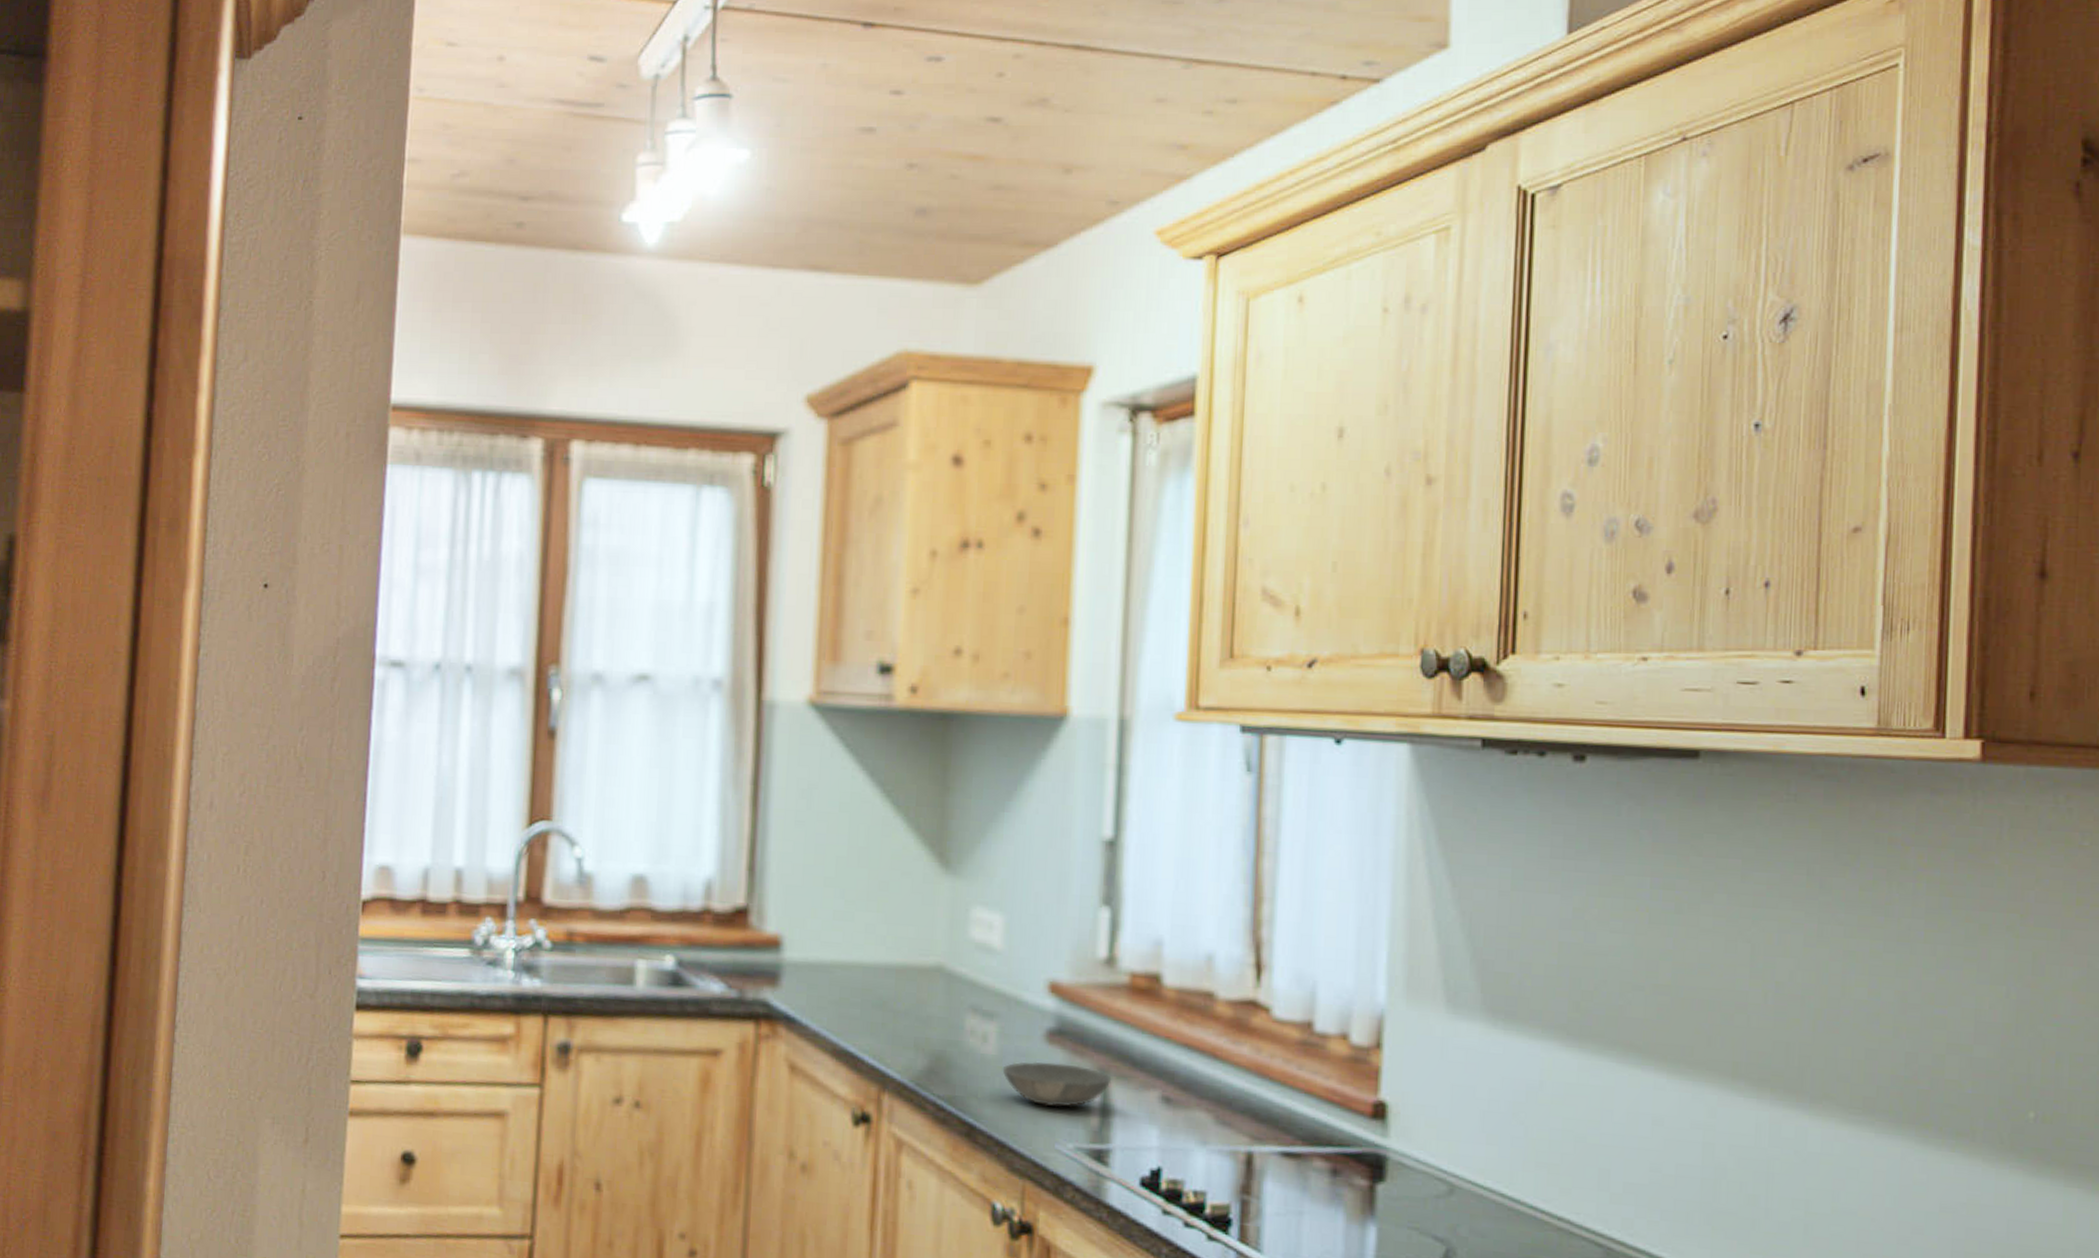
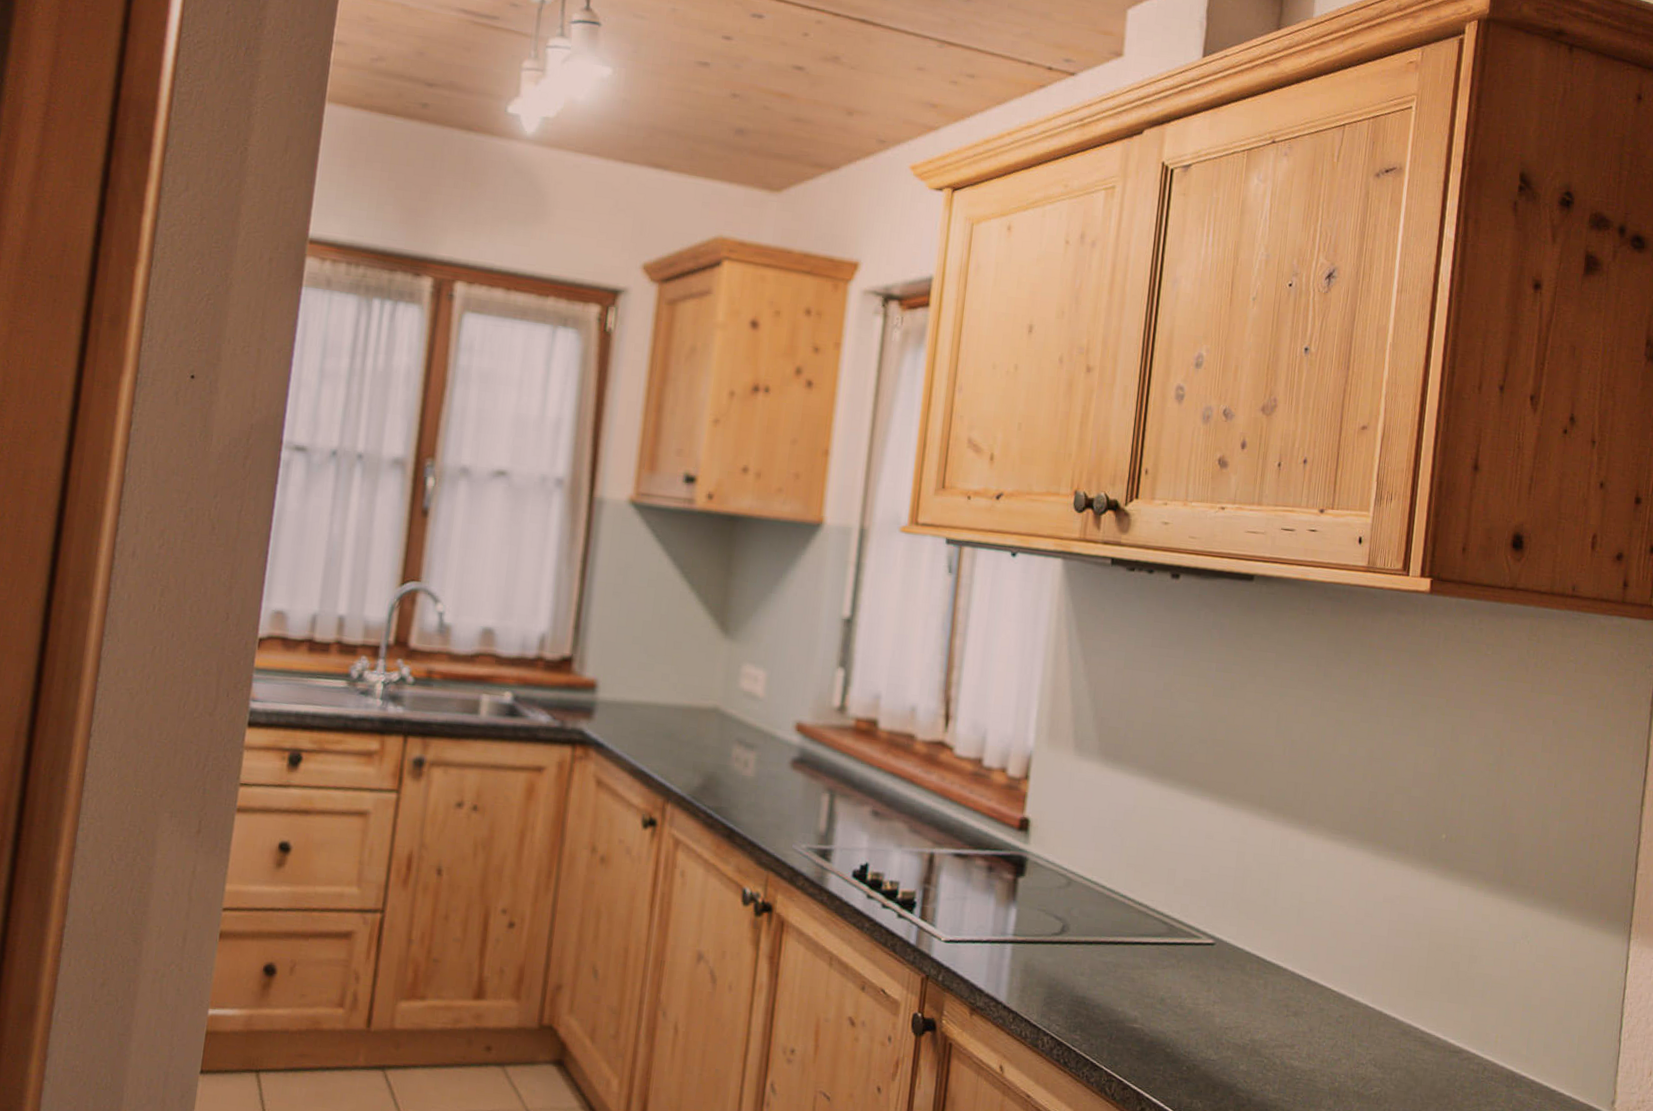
bowl: present [1002,1061,1112,1107] -> none [757,782,837,817]

